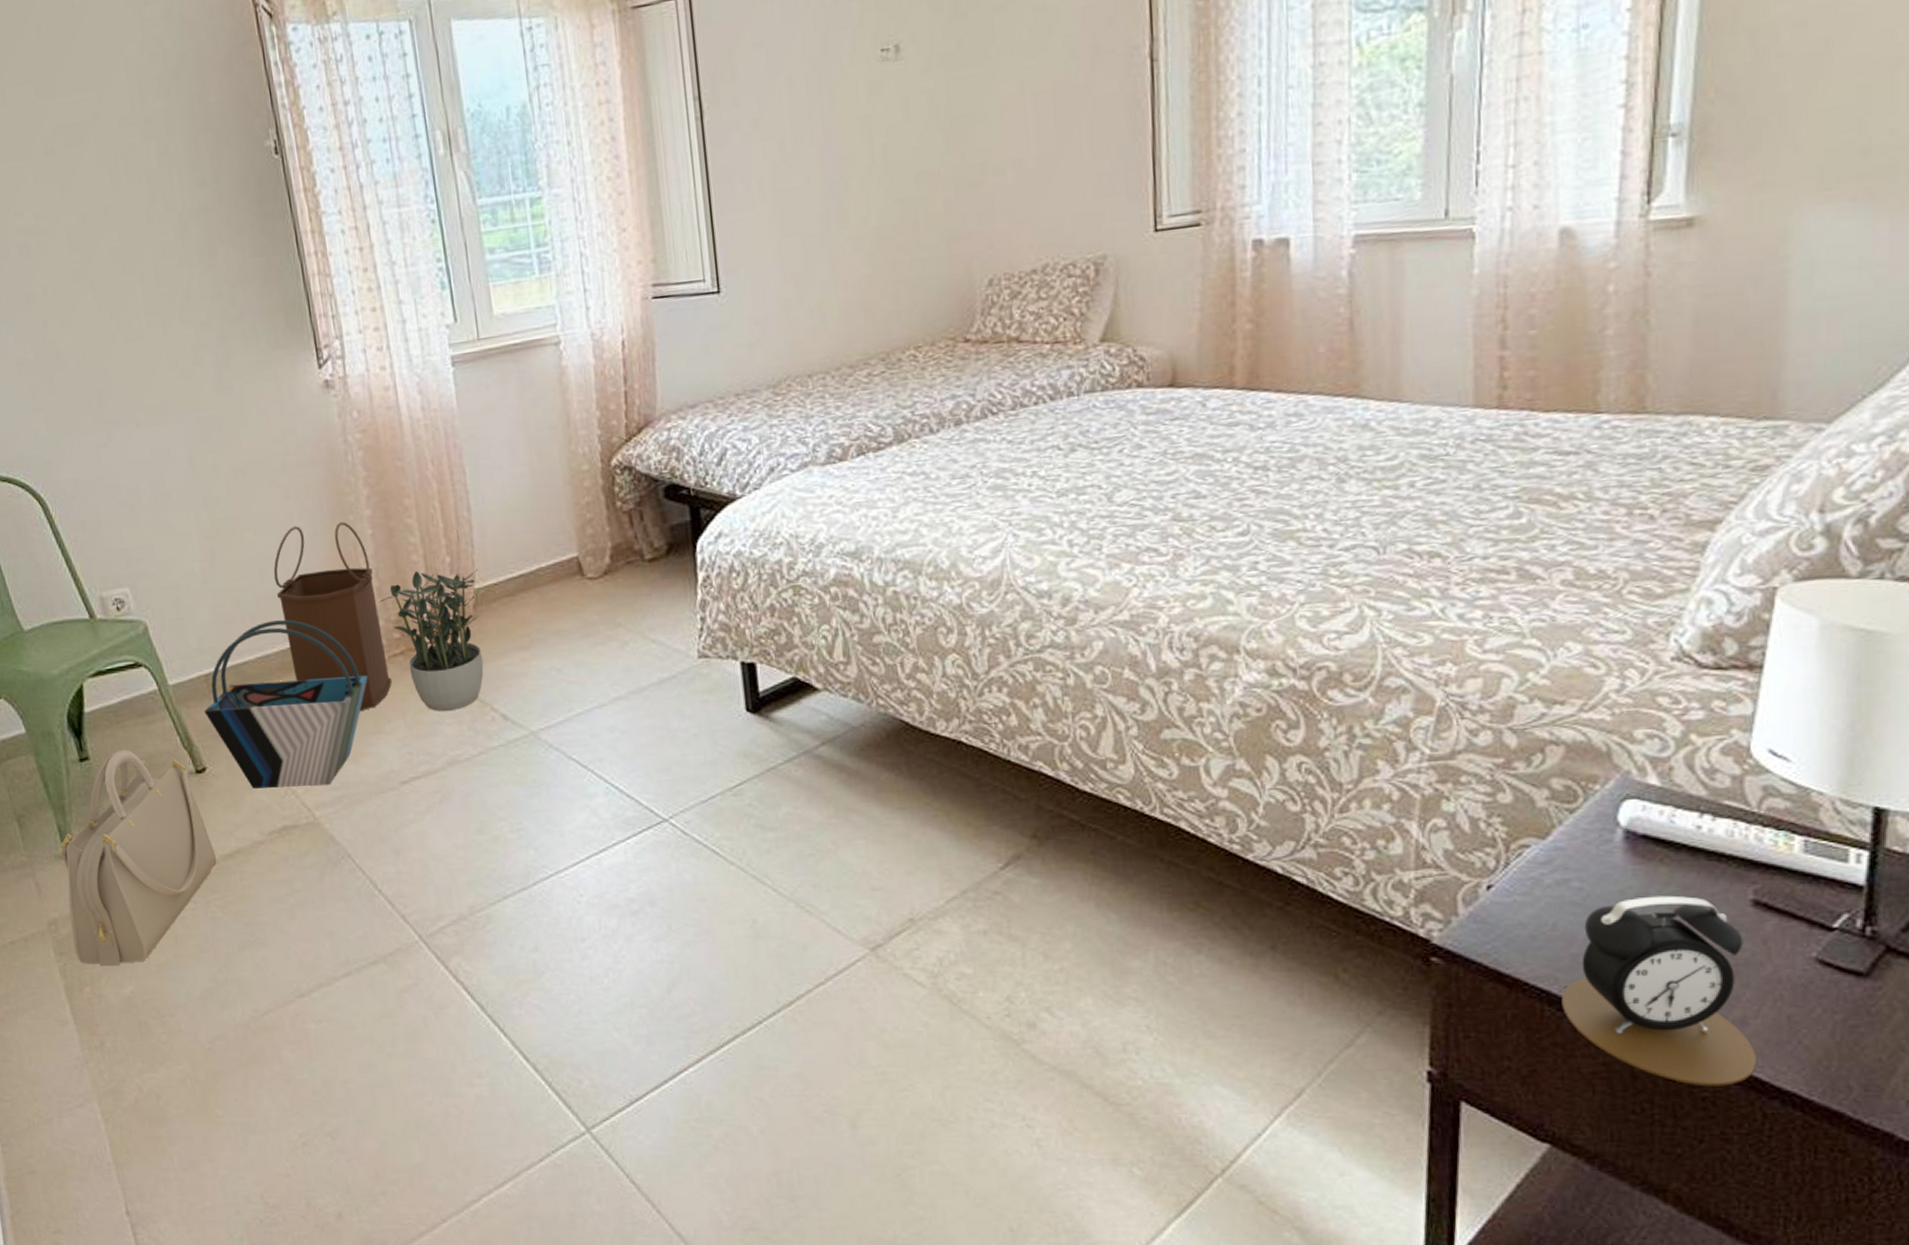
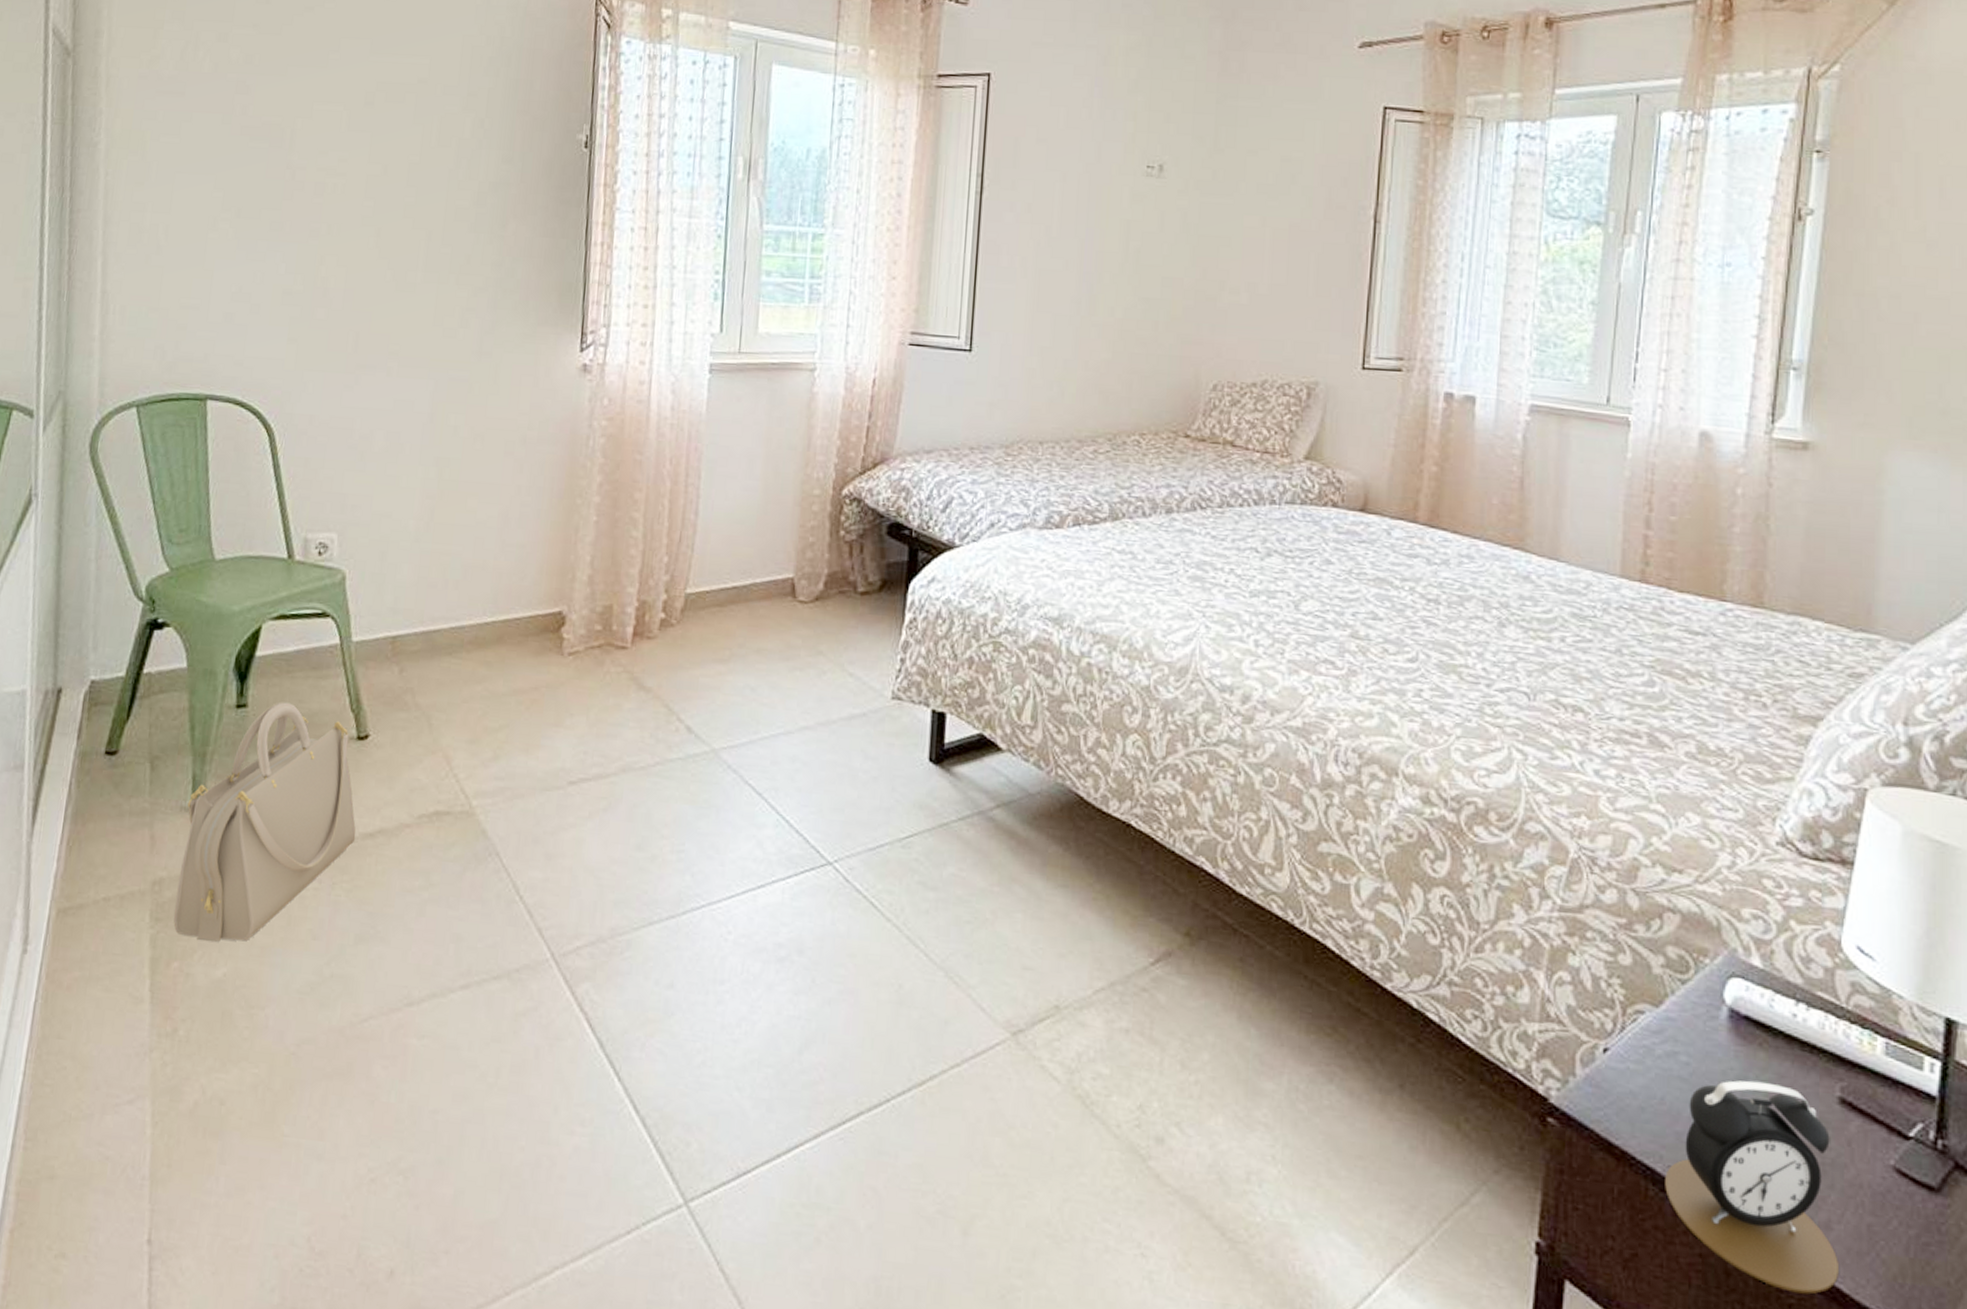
tote bag: present [204,620,368,789] -> none [382,591,560,773]
basket: present [273,521,392,711] -> none [485,500,589,700]
potted plant: present [378,568,484,712] -> none [587,565,693,715]

